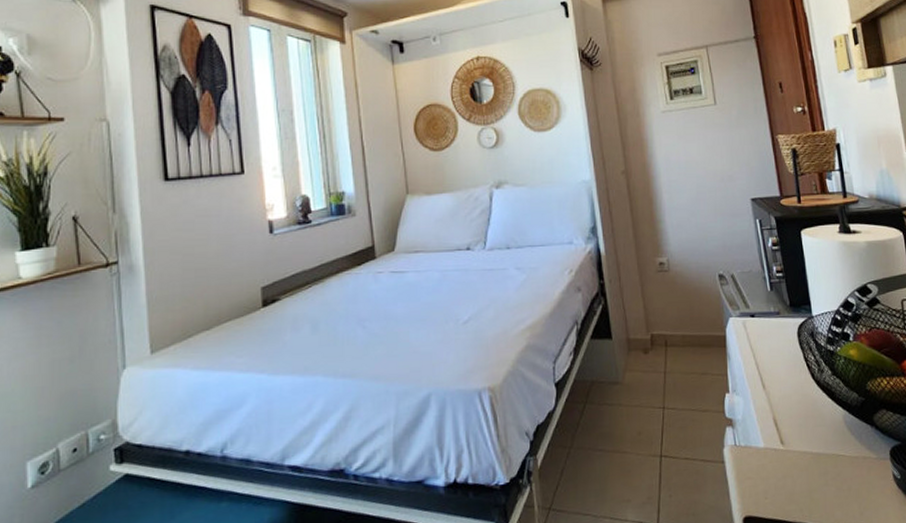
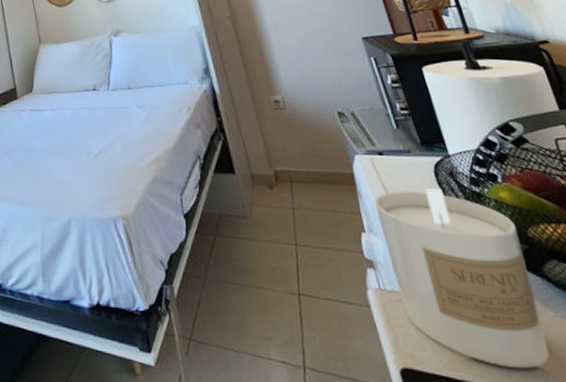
candle: none [741,348,867,507] -> present [374,189,550,369]

